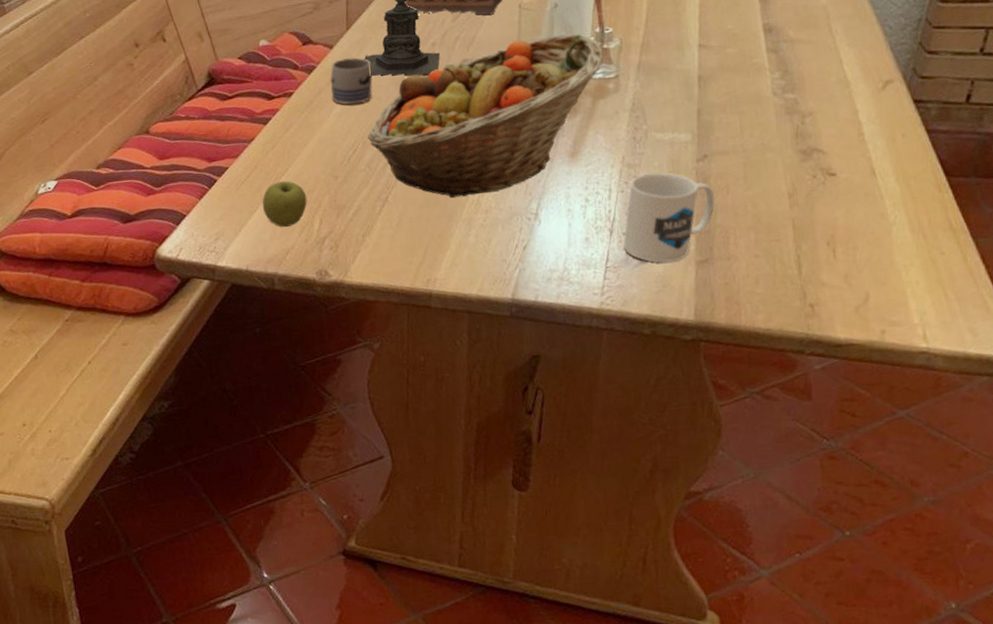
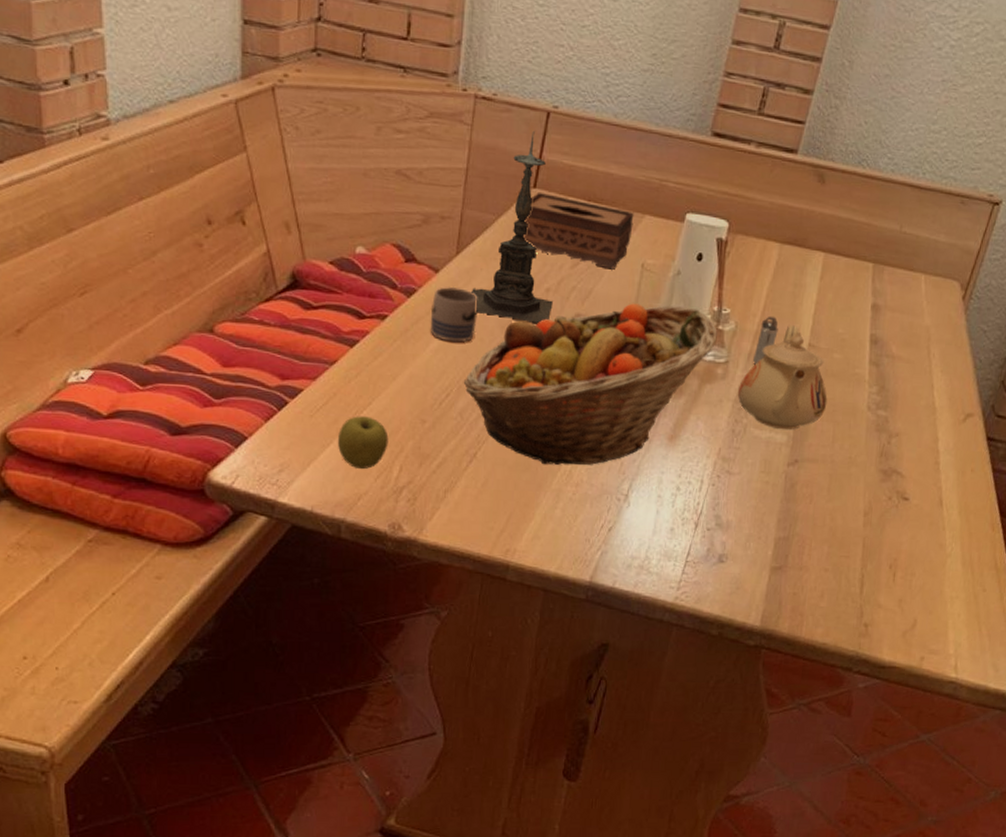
mug: present [623,172,715,263] -> none [706,470,799,565]
teapot: none [632,30,729,129] -> present [737,325,828,430]
shaker: none [643,26,665,74] -> present [753,315,778,365]

